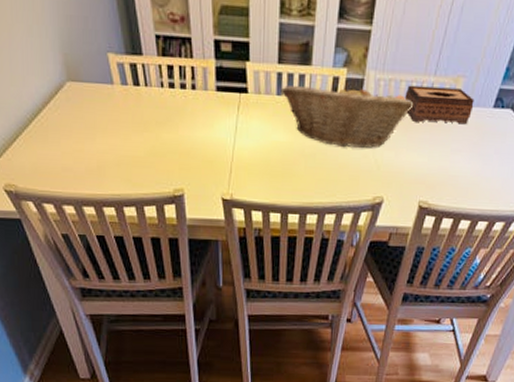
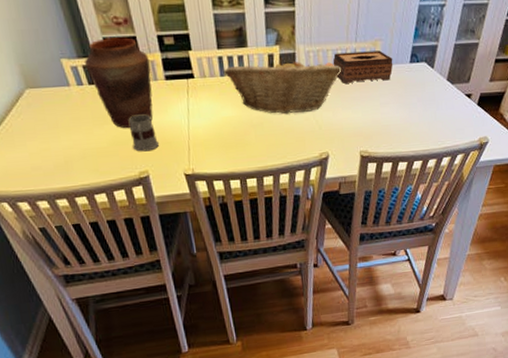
vase: none [133,35,202,140] -> present [85,37,153,129]
mug: none [170,126,200,168] -> present [128,114,160,152]

